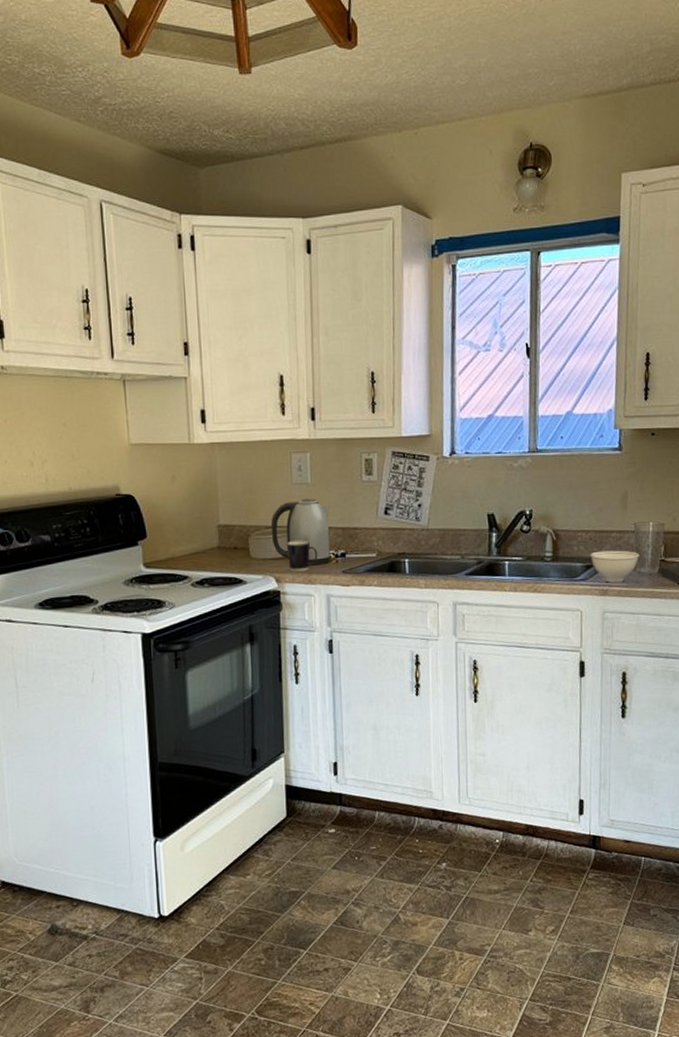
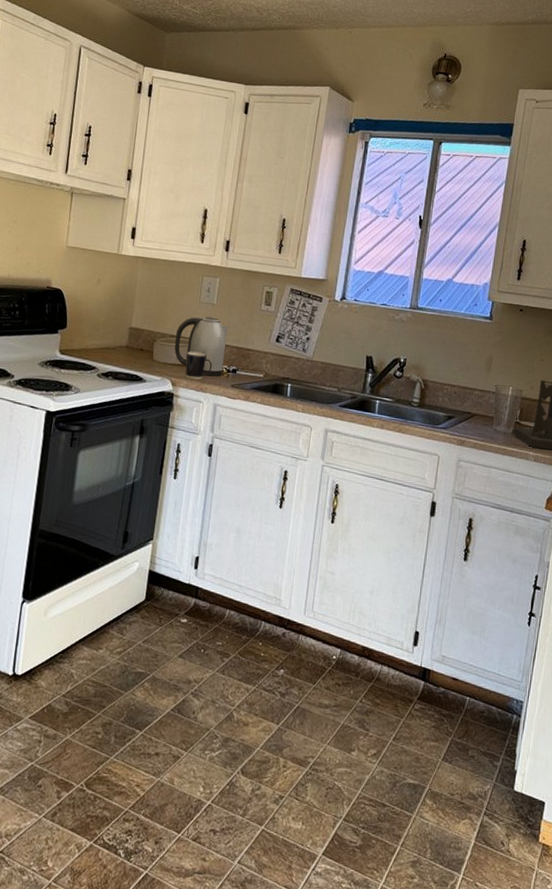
bowl: present [590,550,639,583] -> none [452,404,497,436]

